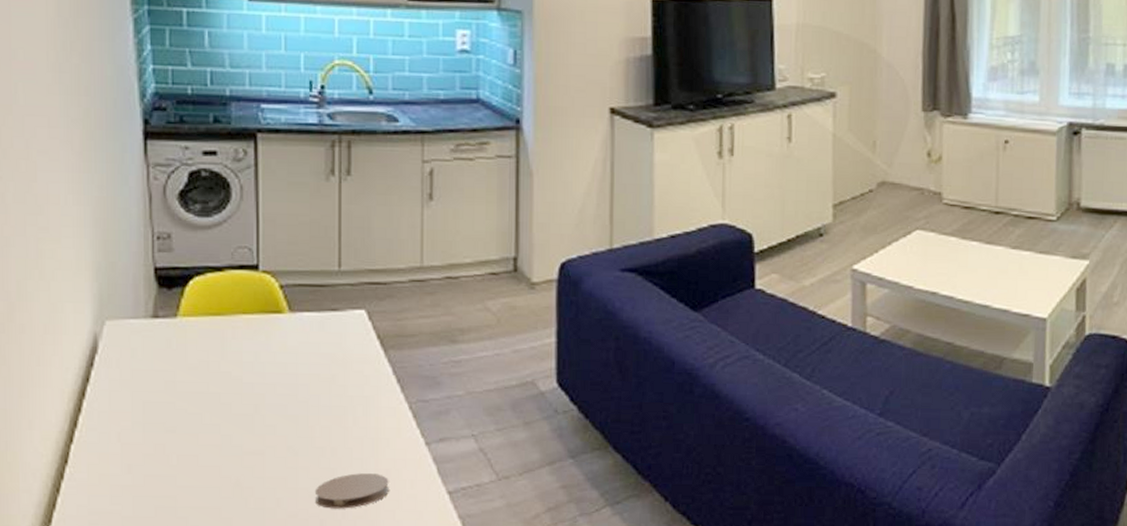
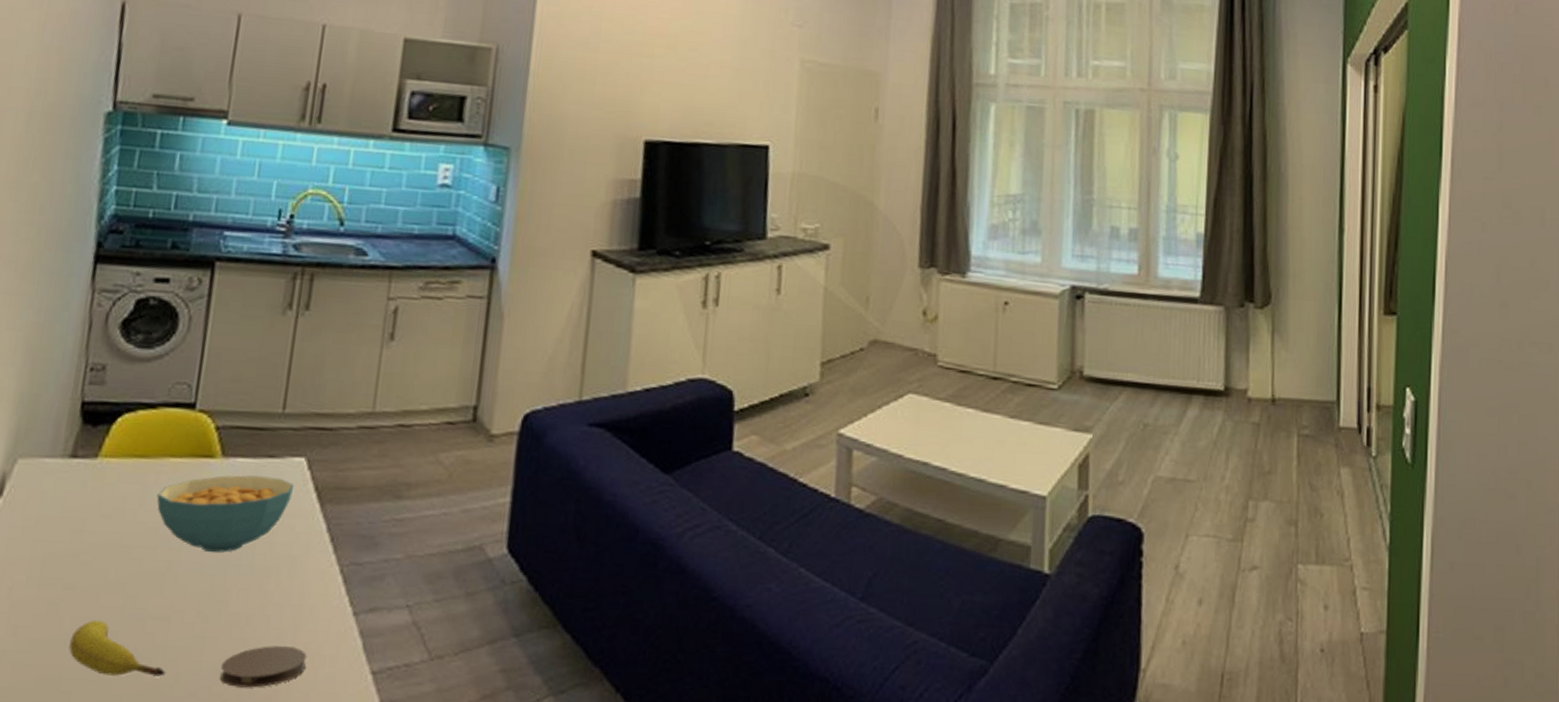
fruit: none [179,457,268,503] -> present [69,620,166,677]
cereal bowl: none [236,327,359,396] -> present [156,475,295,553]

